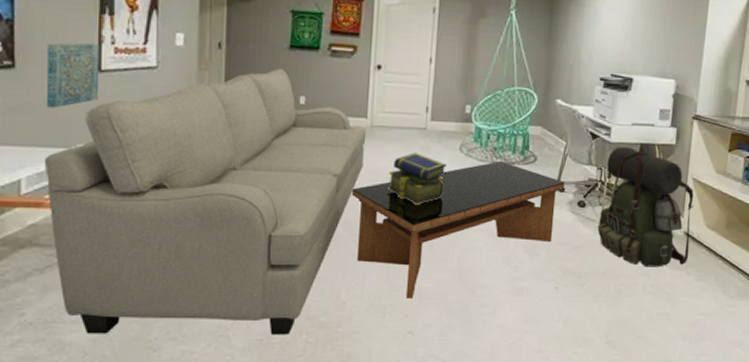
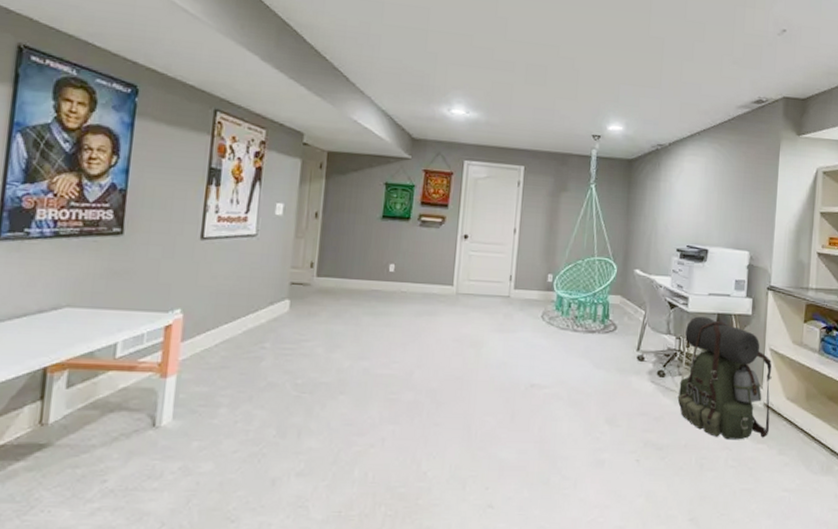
sofa: present [44,68,367,335] -> none [141,237,452,507]
wall art: present [46,42,100,108] -> none [148,211,205,274]
coffee table: present [351,160,565,298] -> none [435,329,645,470]
stack of books: present [386,153,447,206] -> none [470,320,529,374]

